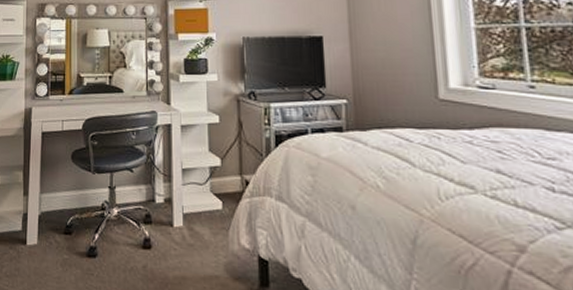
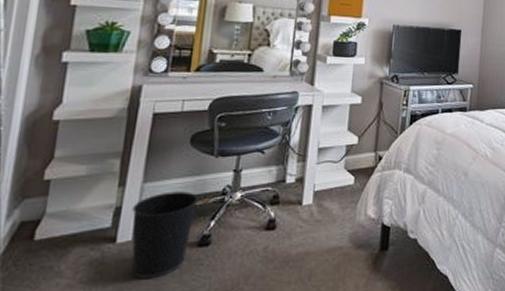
wastebasket: none [35,203,83,282] -> present [131,191,199,280]

